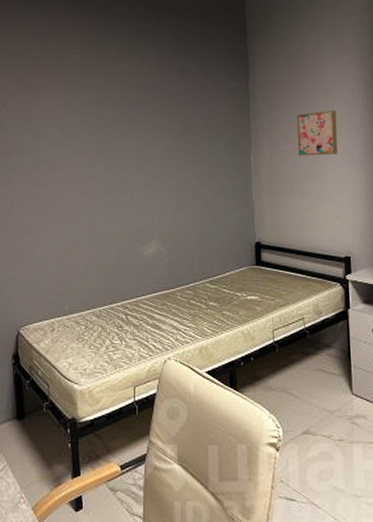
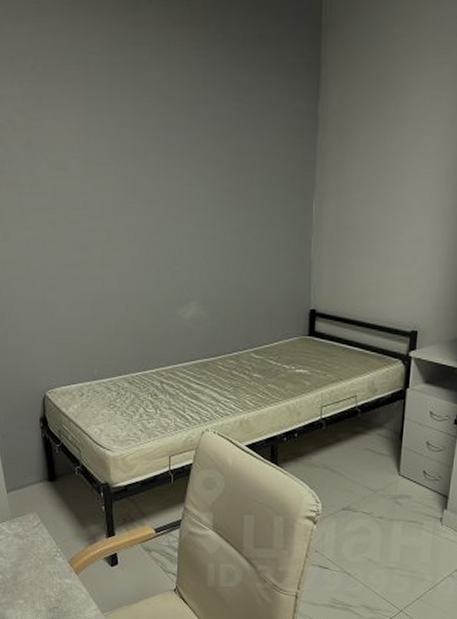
wall art: present [297,110,338,156] -> none [371,147,425,207]

